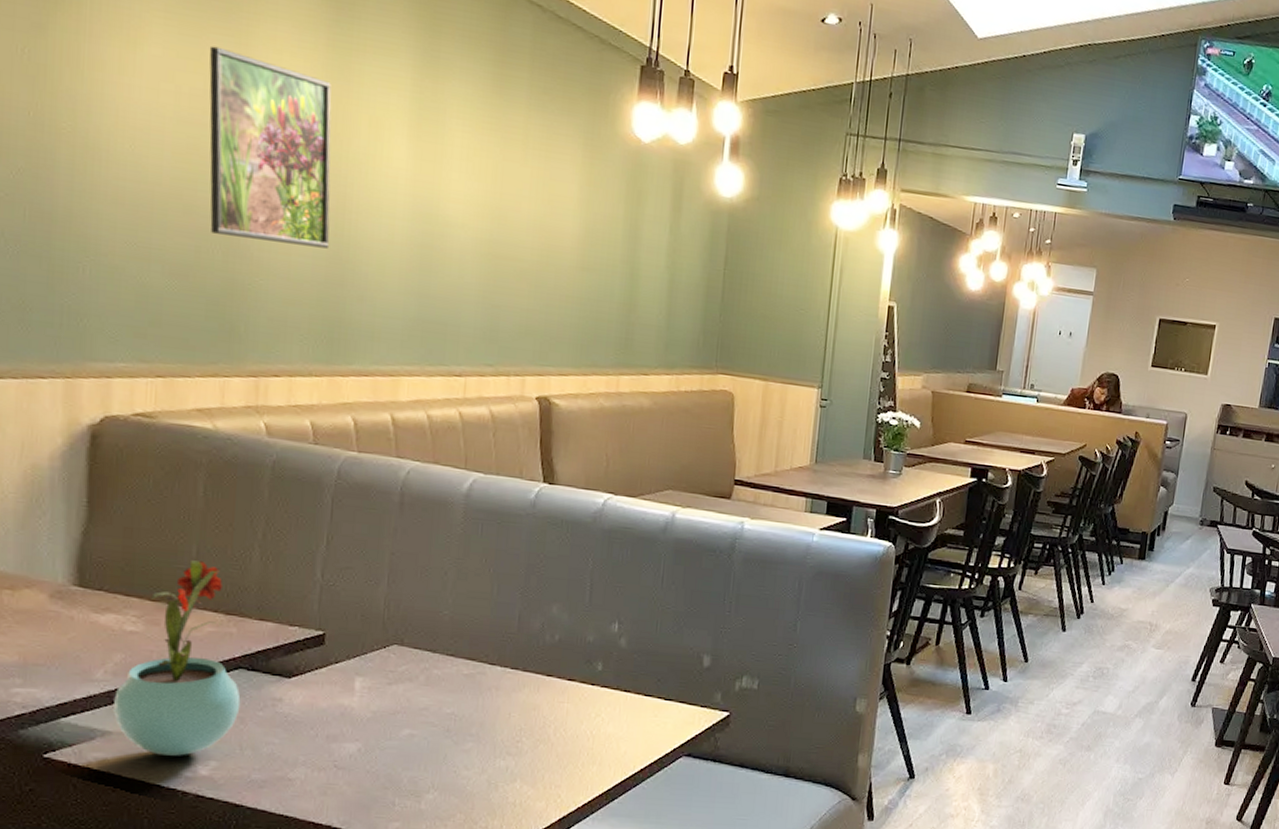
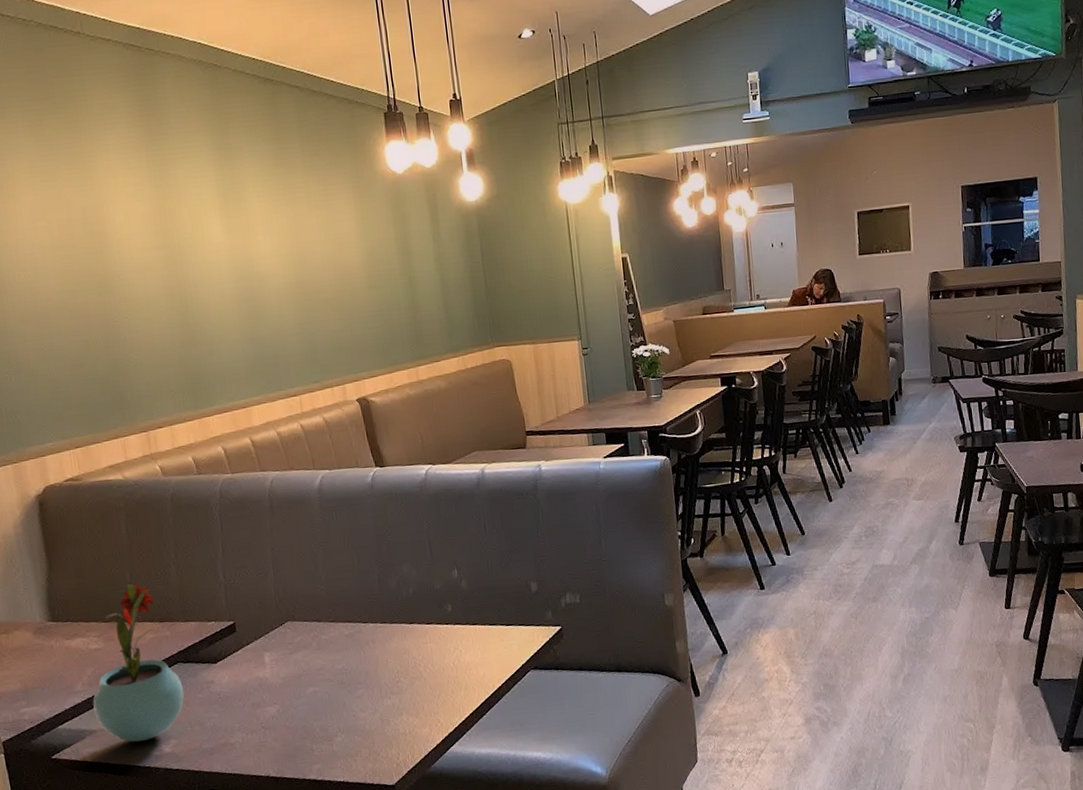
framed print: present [209,45,332,249] -> none [65,184,180,328]

